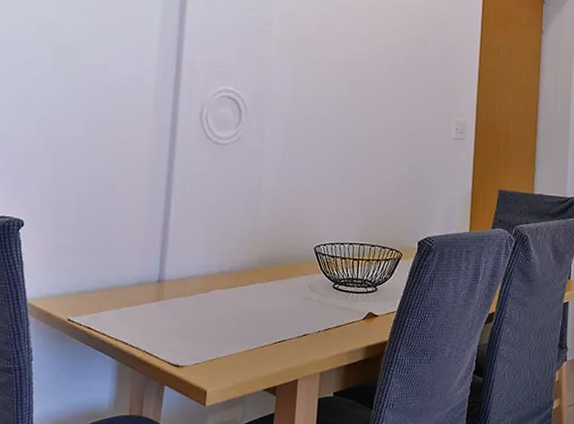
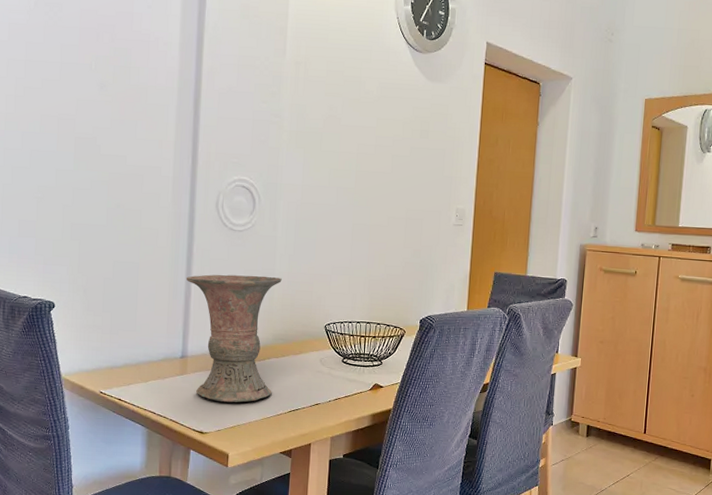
vase: none [165,191,269,333] -> present [186,274,282,403]

